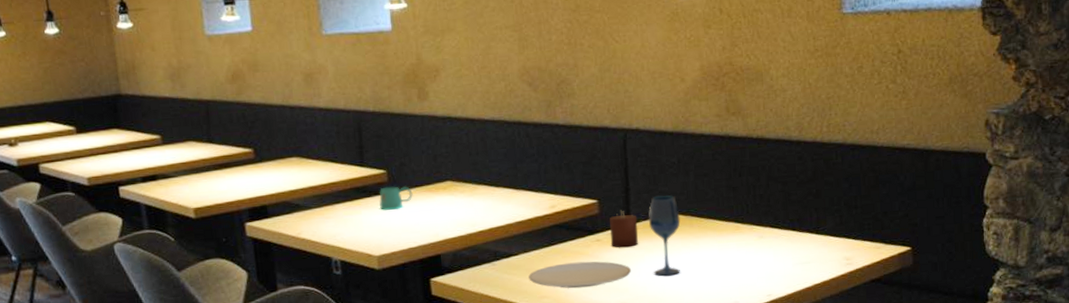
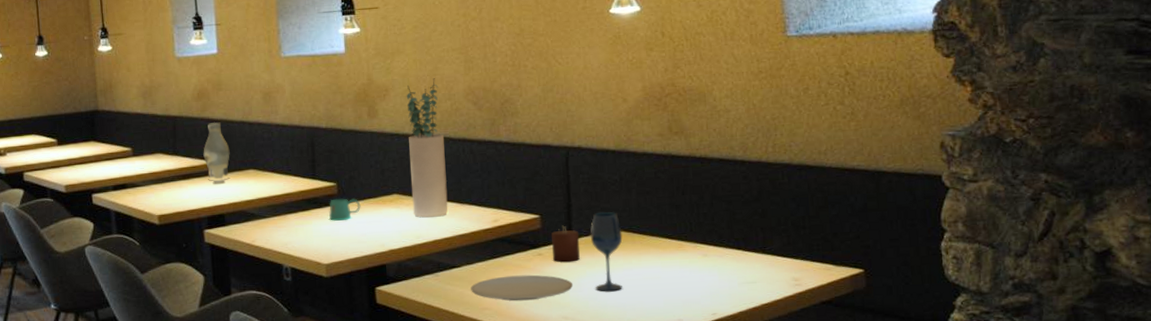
vase: none [240,106,271,175] -> present [203,122,230,185]
vase: none [458,57,505,206] -> present [406,78,449,219]

